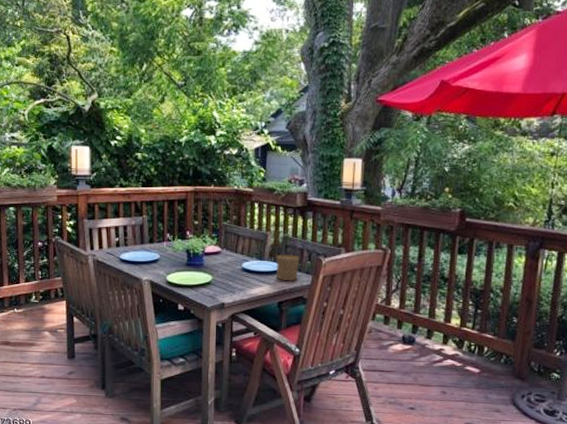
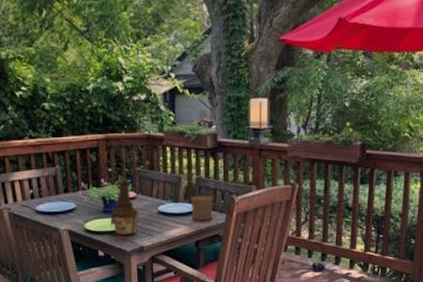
bottle: none [193,234,222,291] -> present [110,180,139,236]

